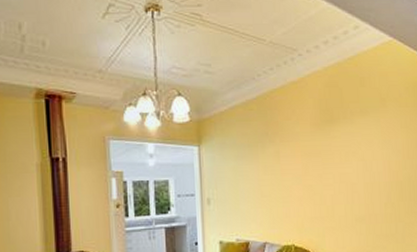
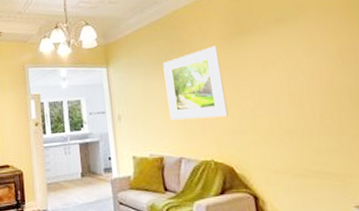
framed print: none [256,131,311,206] -> present [163,45,228,120]

